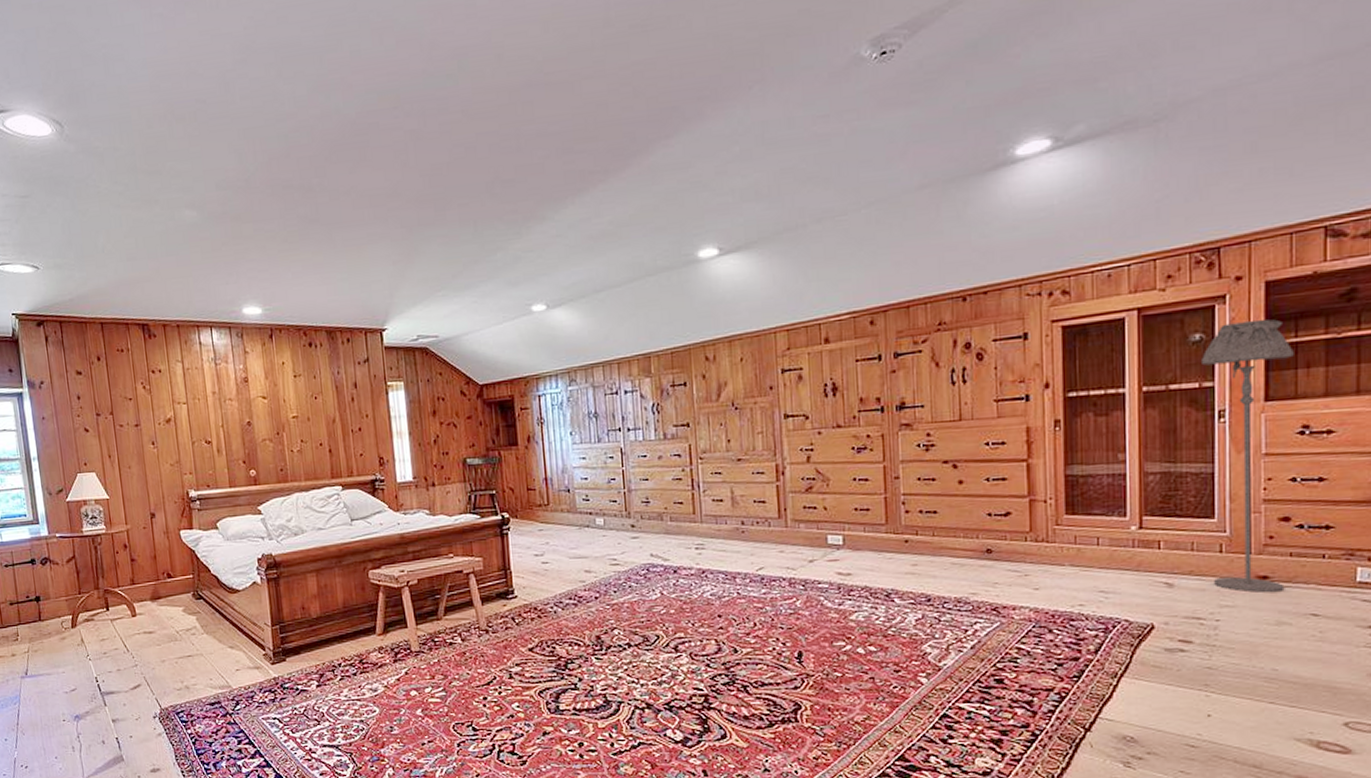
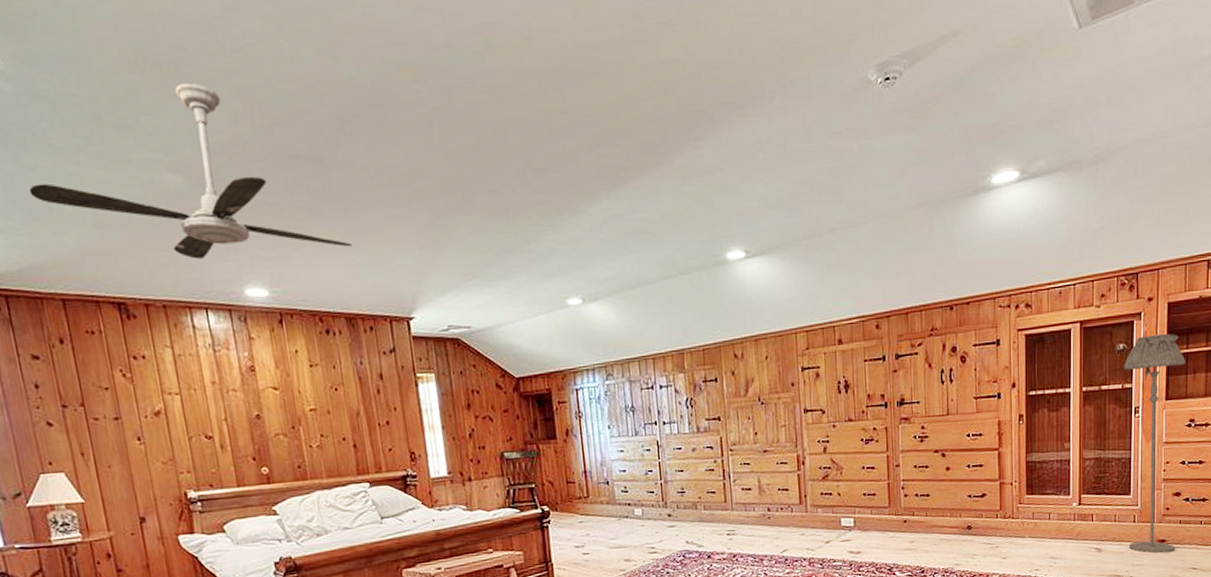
ceiling fan: none [81,129,334,283] -> present [29,83,352,259]

